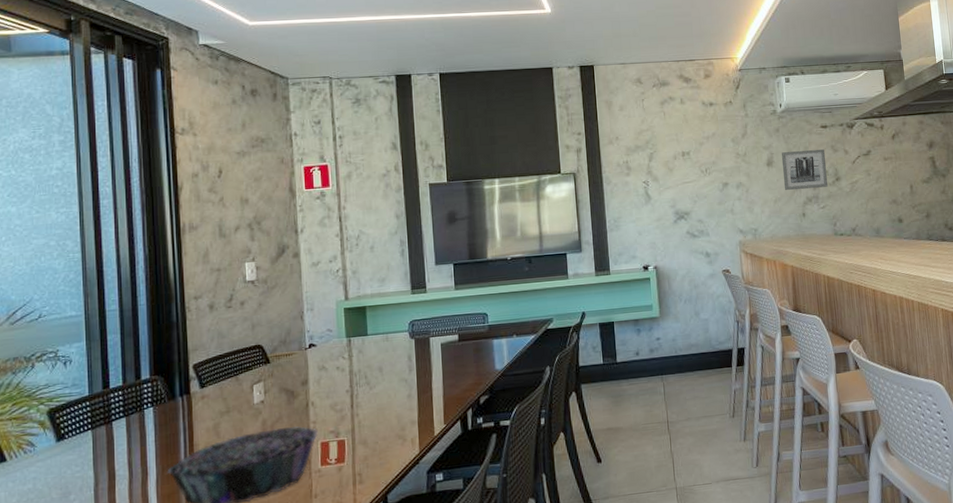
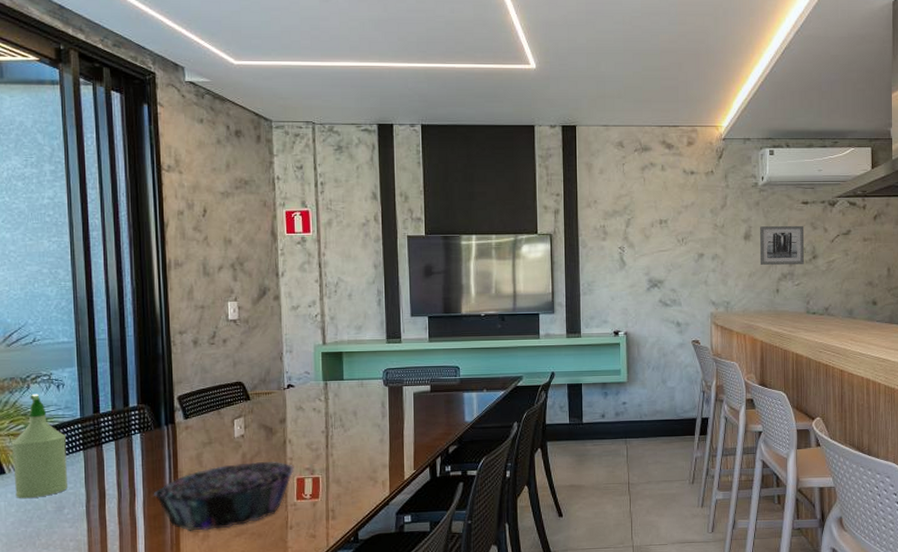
spray bottle: none [13,372,75,488] -> present [11,394,69,499]

